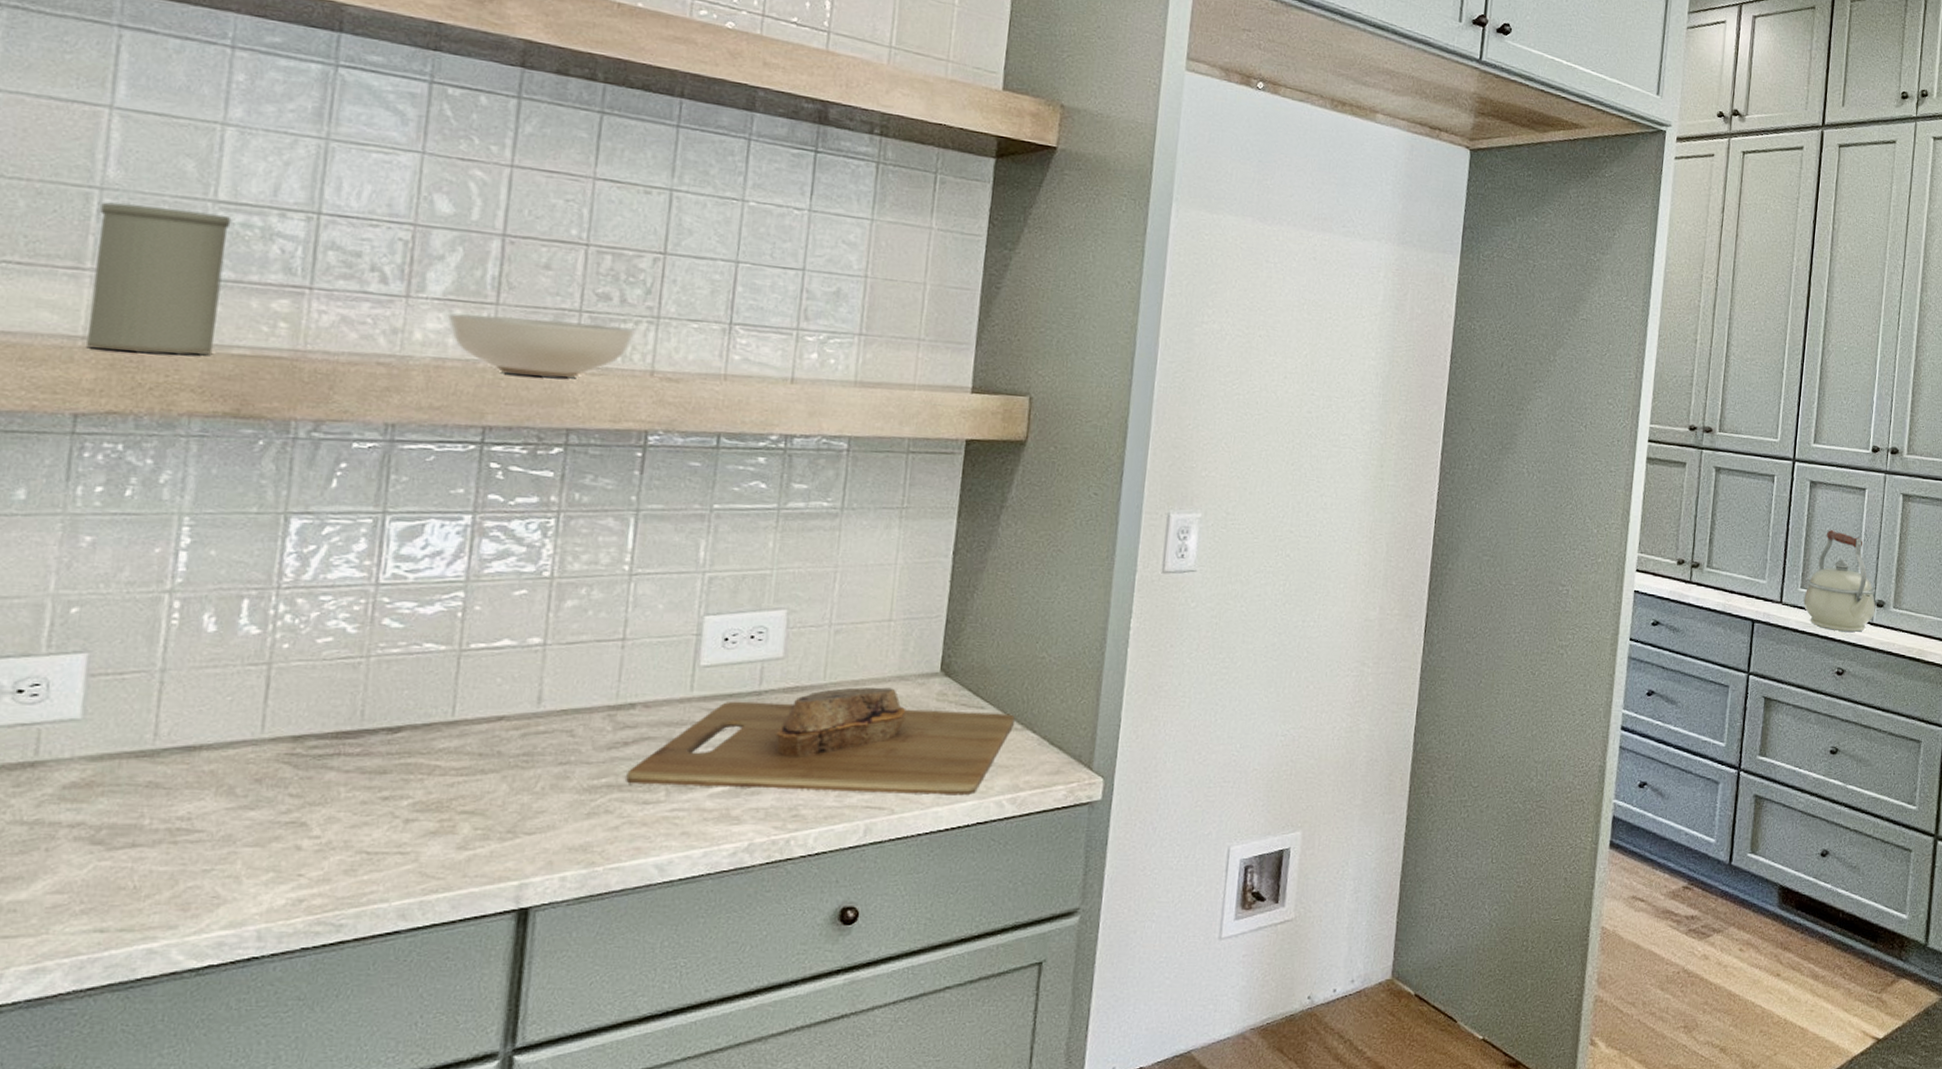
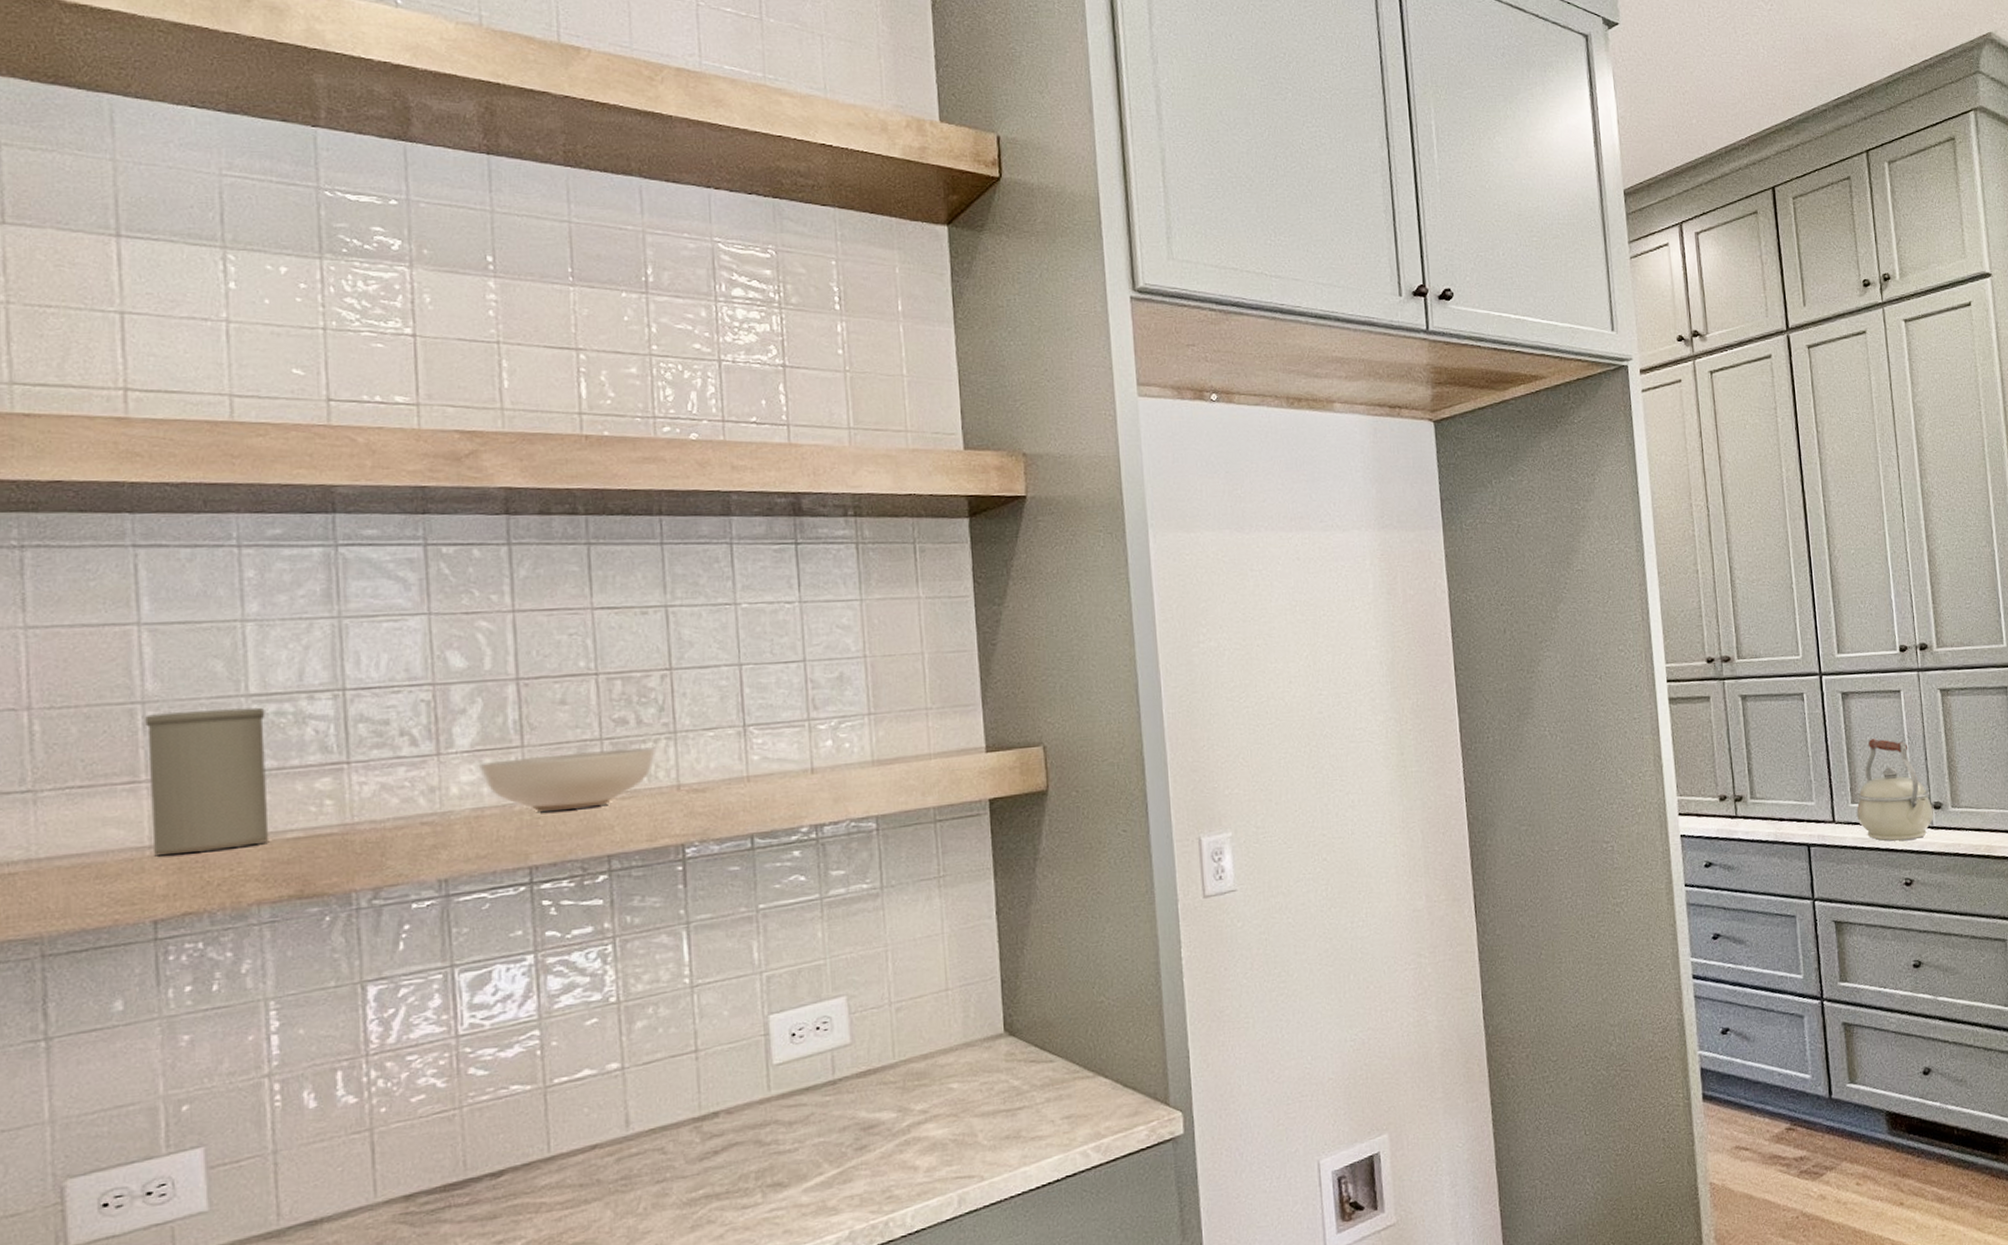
cutting board: present [626,687,1015,796] -> none [722,1056,1086,1192]

